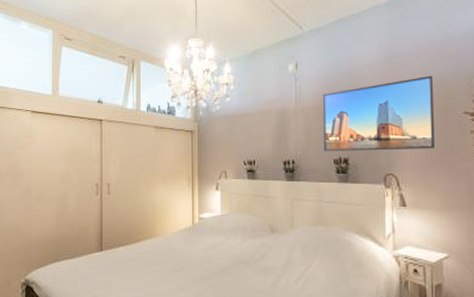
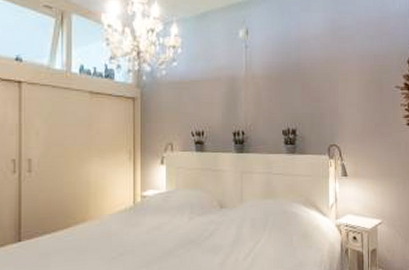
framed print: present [322,75,434,151] -> none [272,50,371,122]

